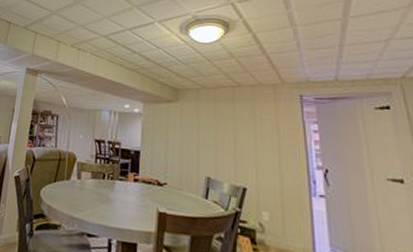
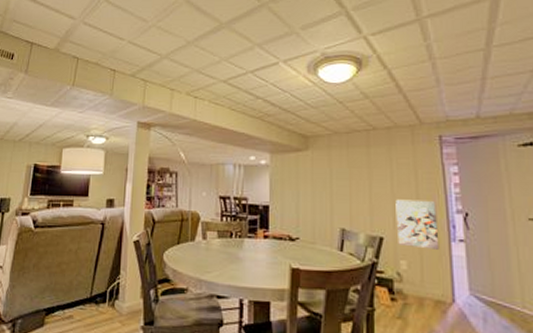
wall art: none [258,152,301,204] -> present [395,199,440,250]

